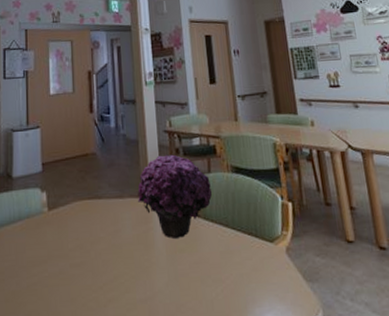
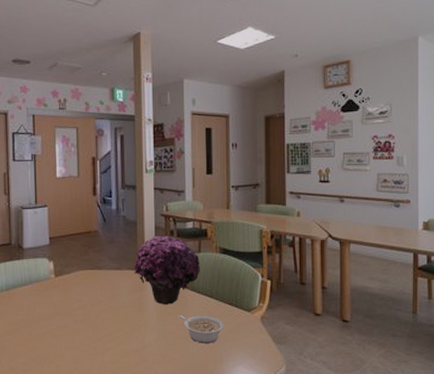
legume: none [191,250,245,287] -> present [178,314,224,344]

